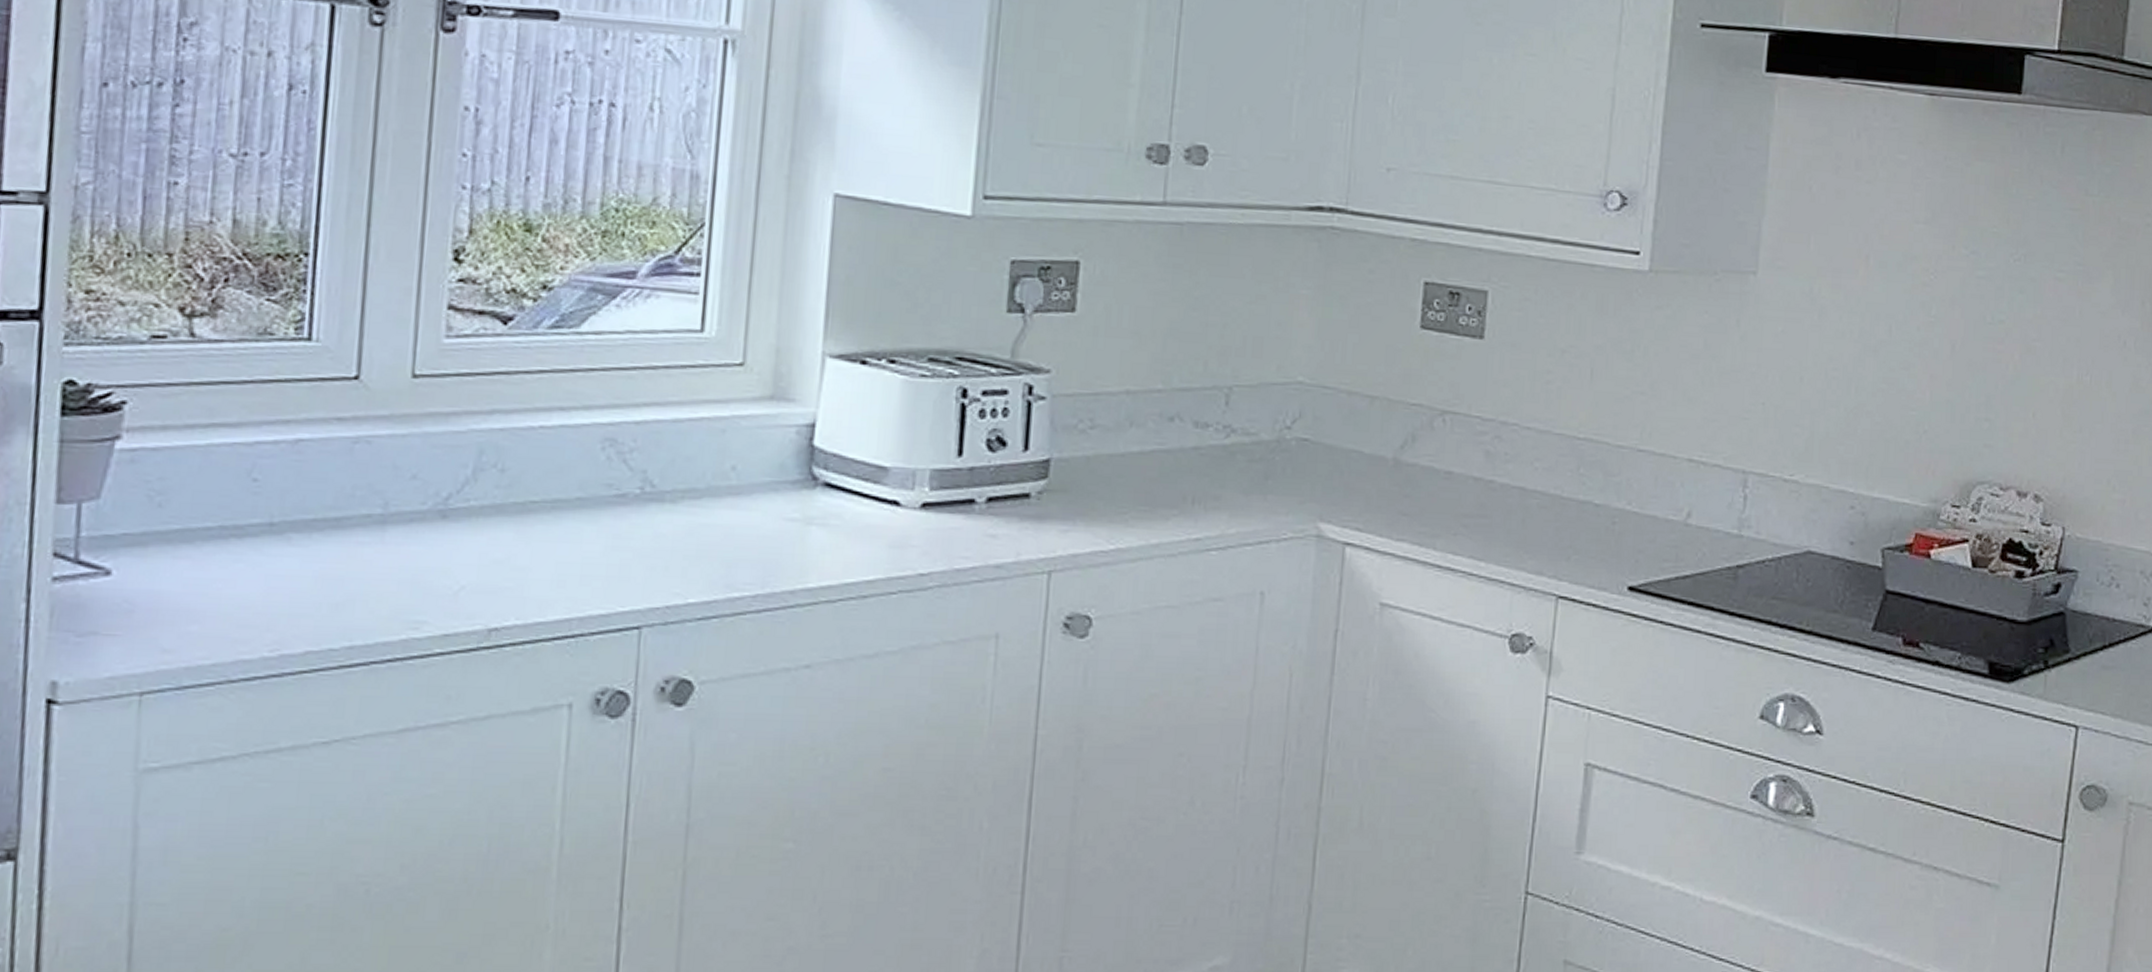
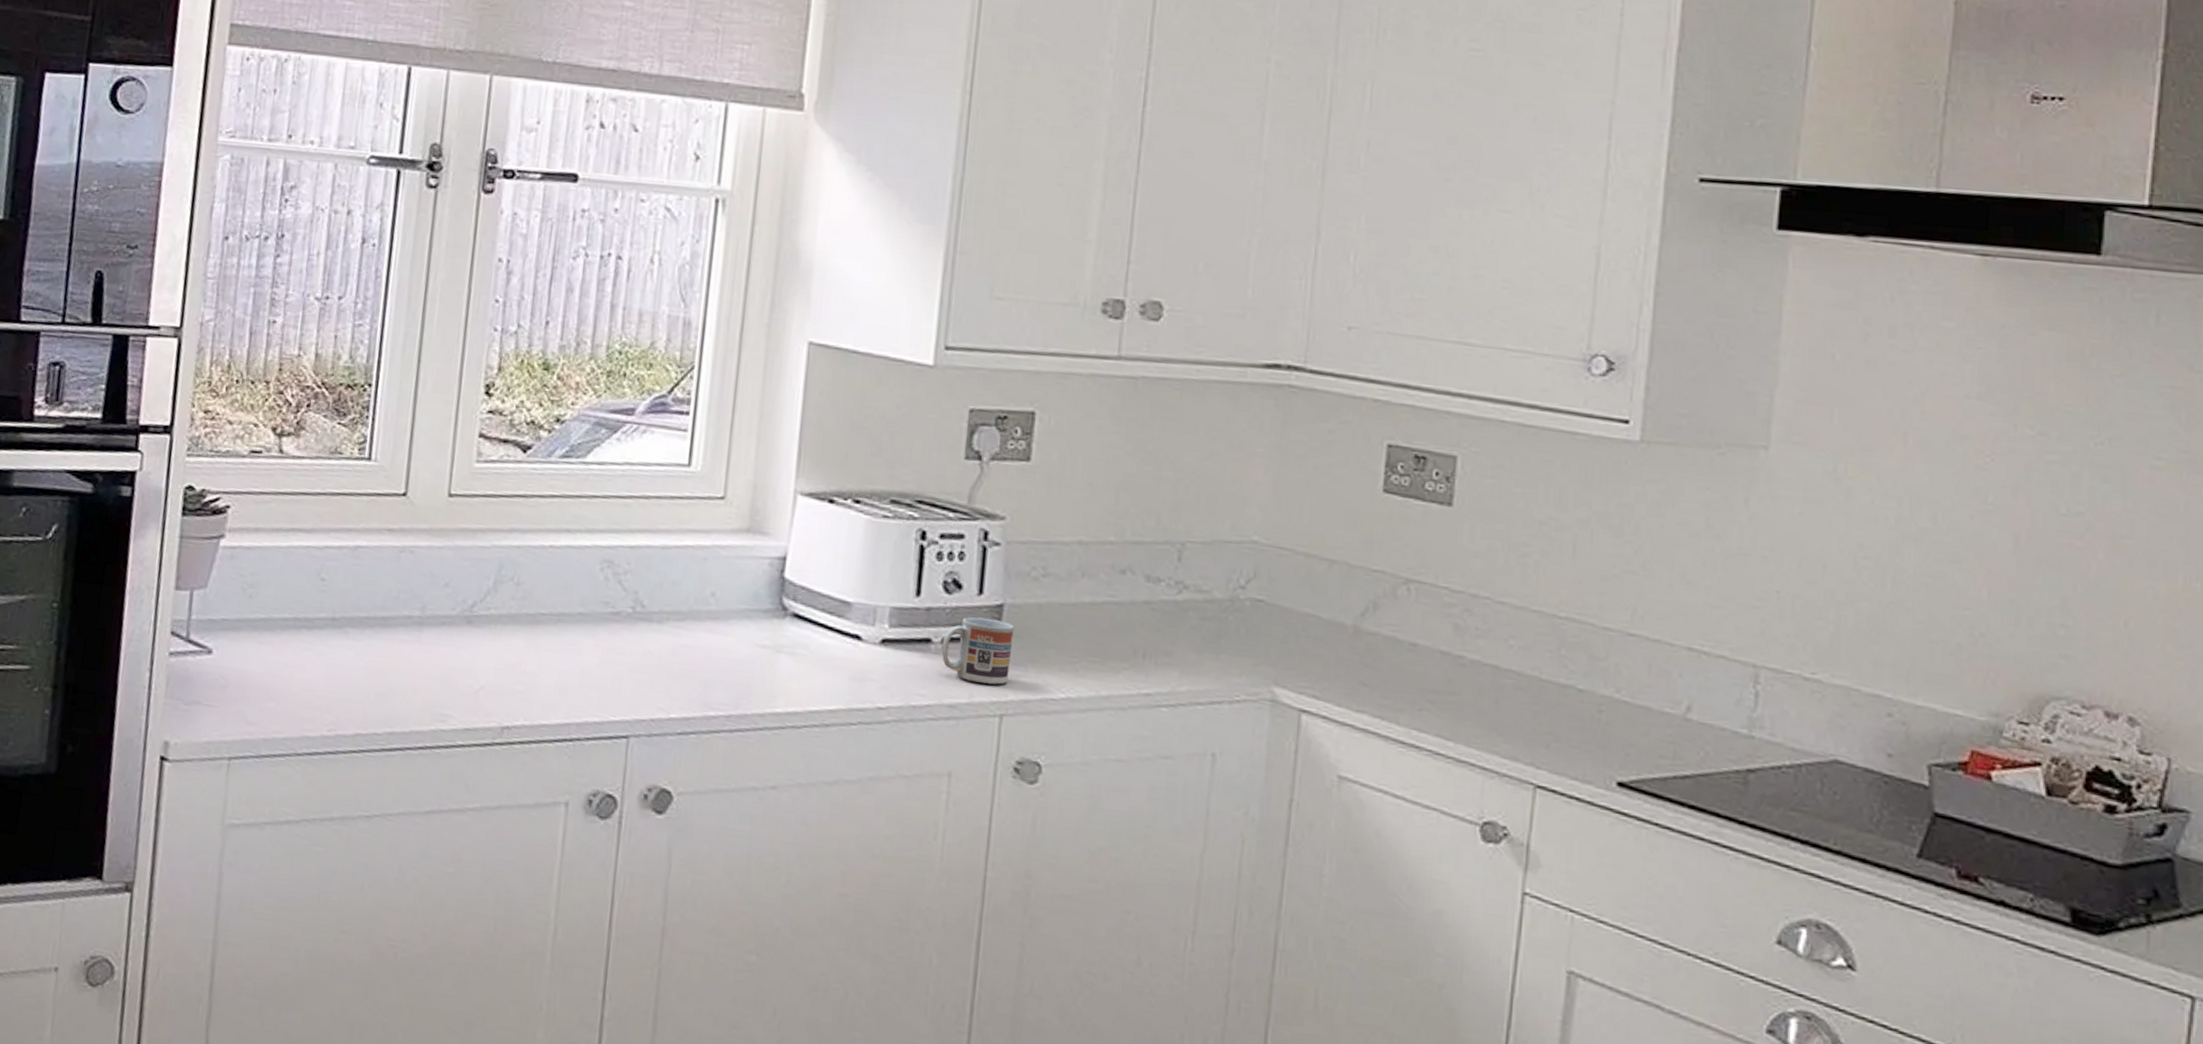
cup: none [986,473,1062,541] -> present [941,617,1014,685]

